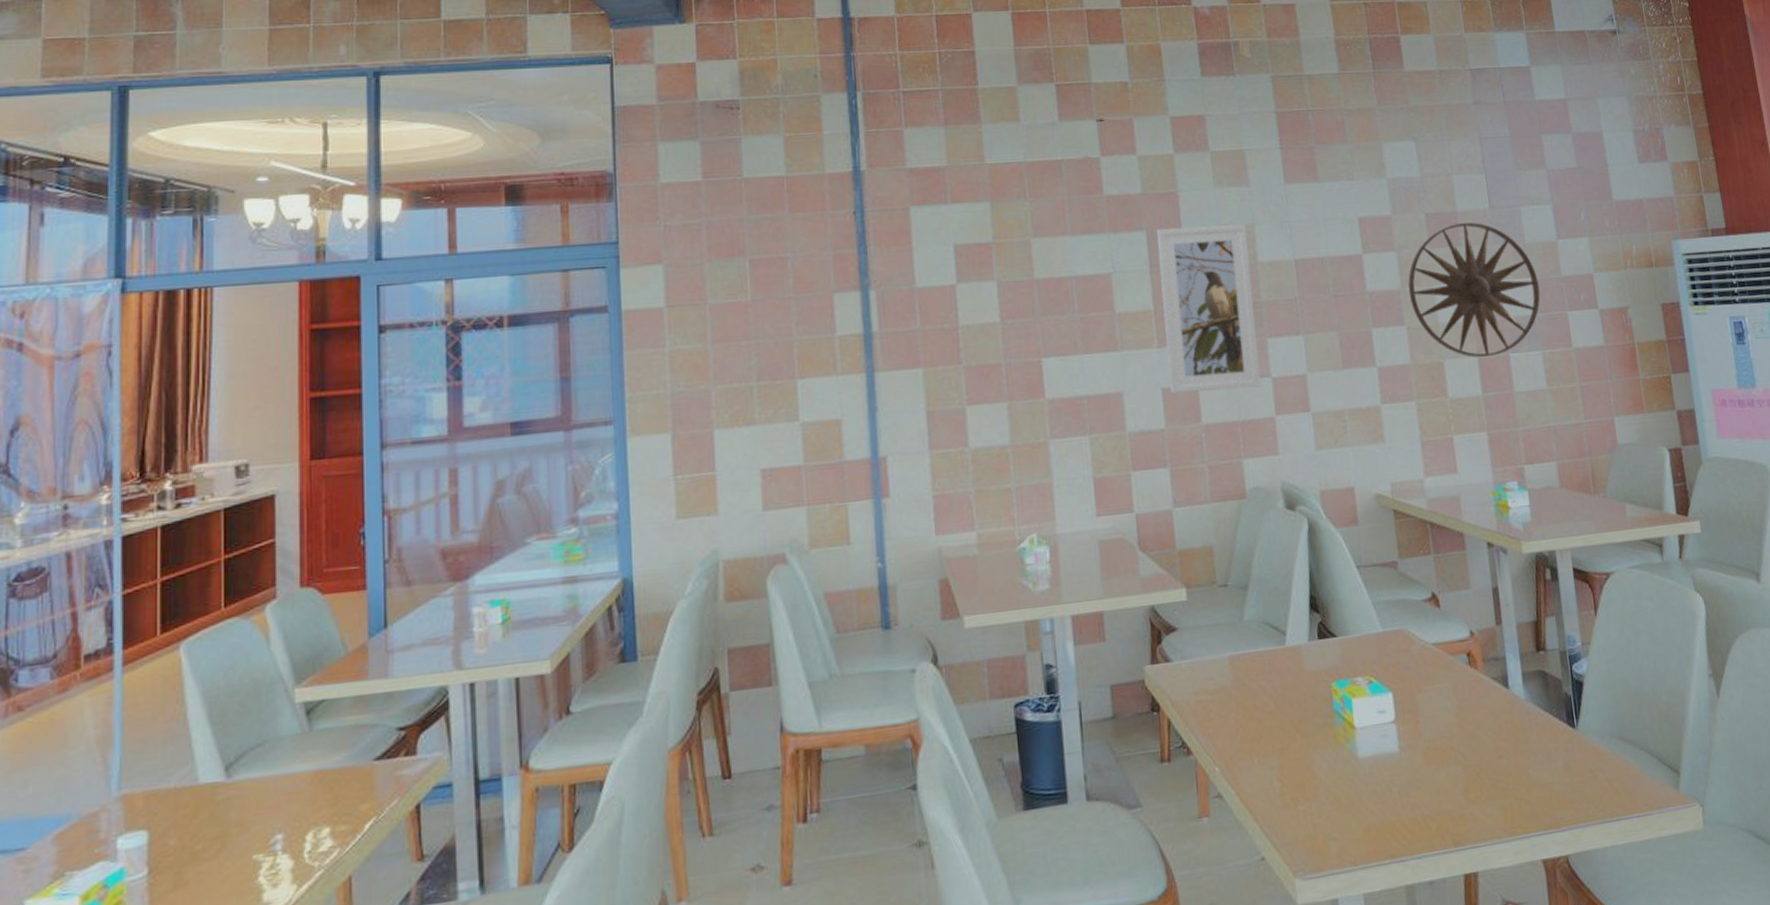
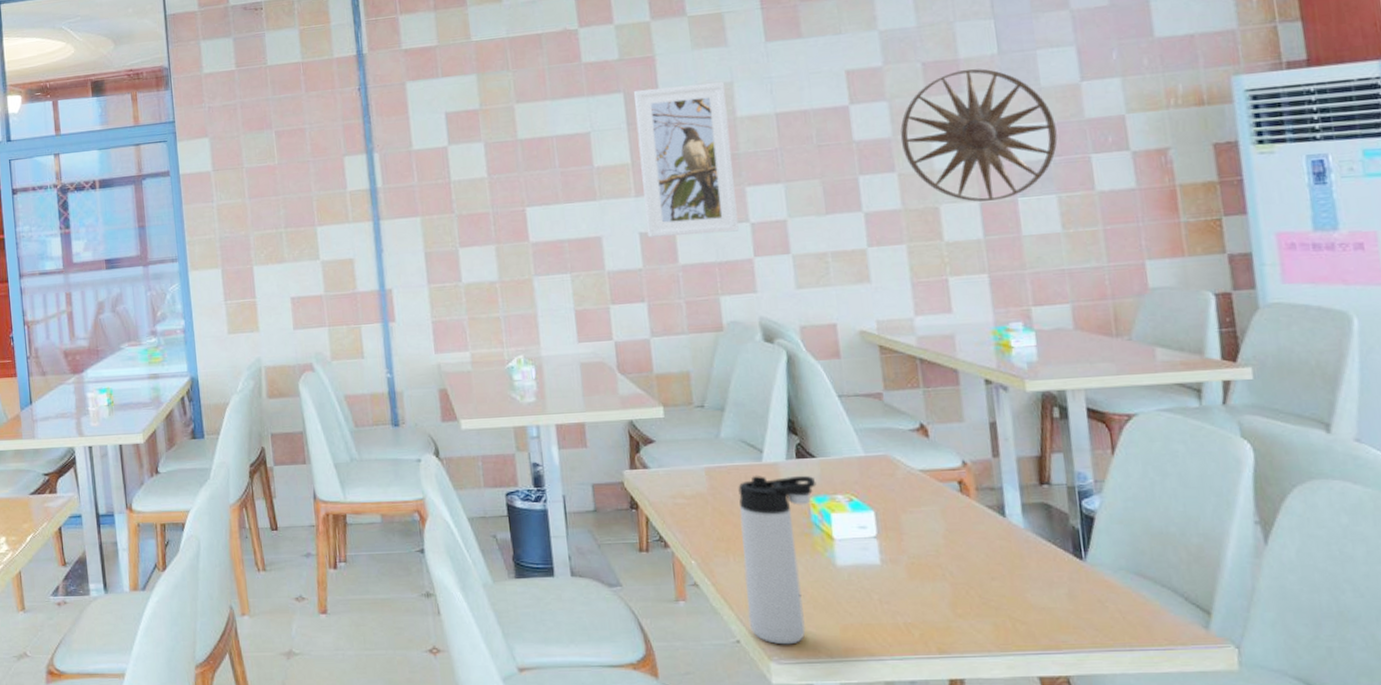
thermos bottle: none [1262,657,1338,857] -> present [738,475,817,645]

